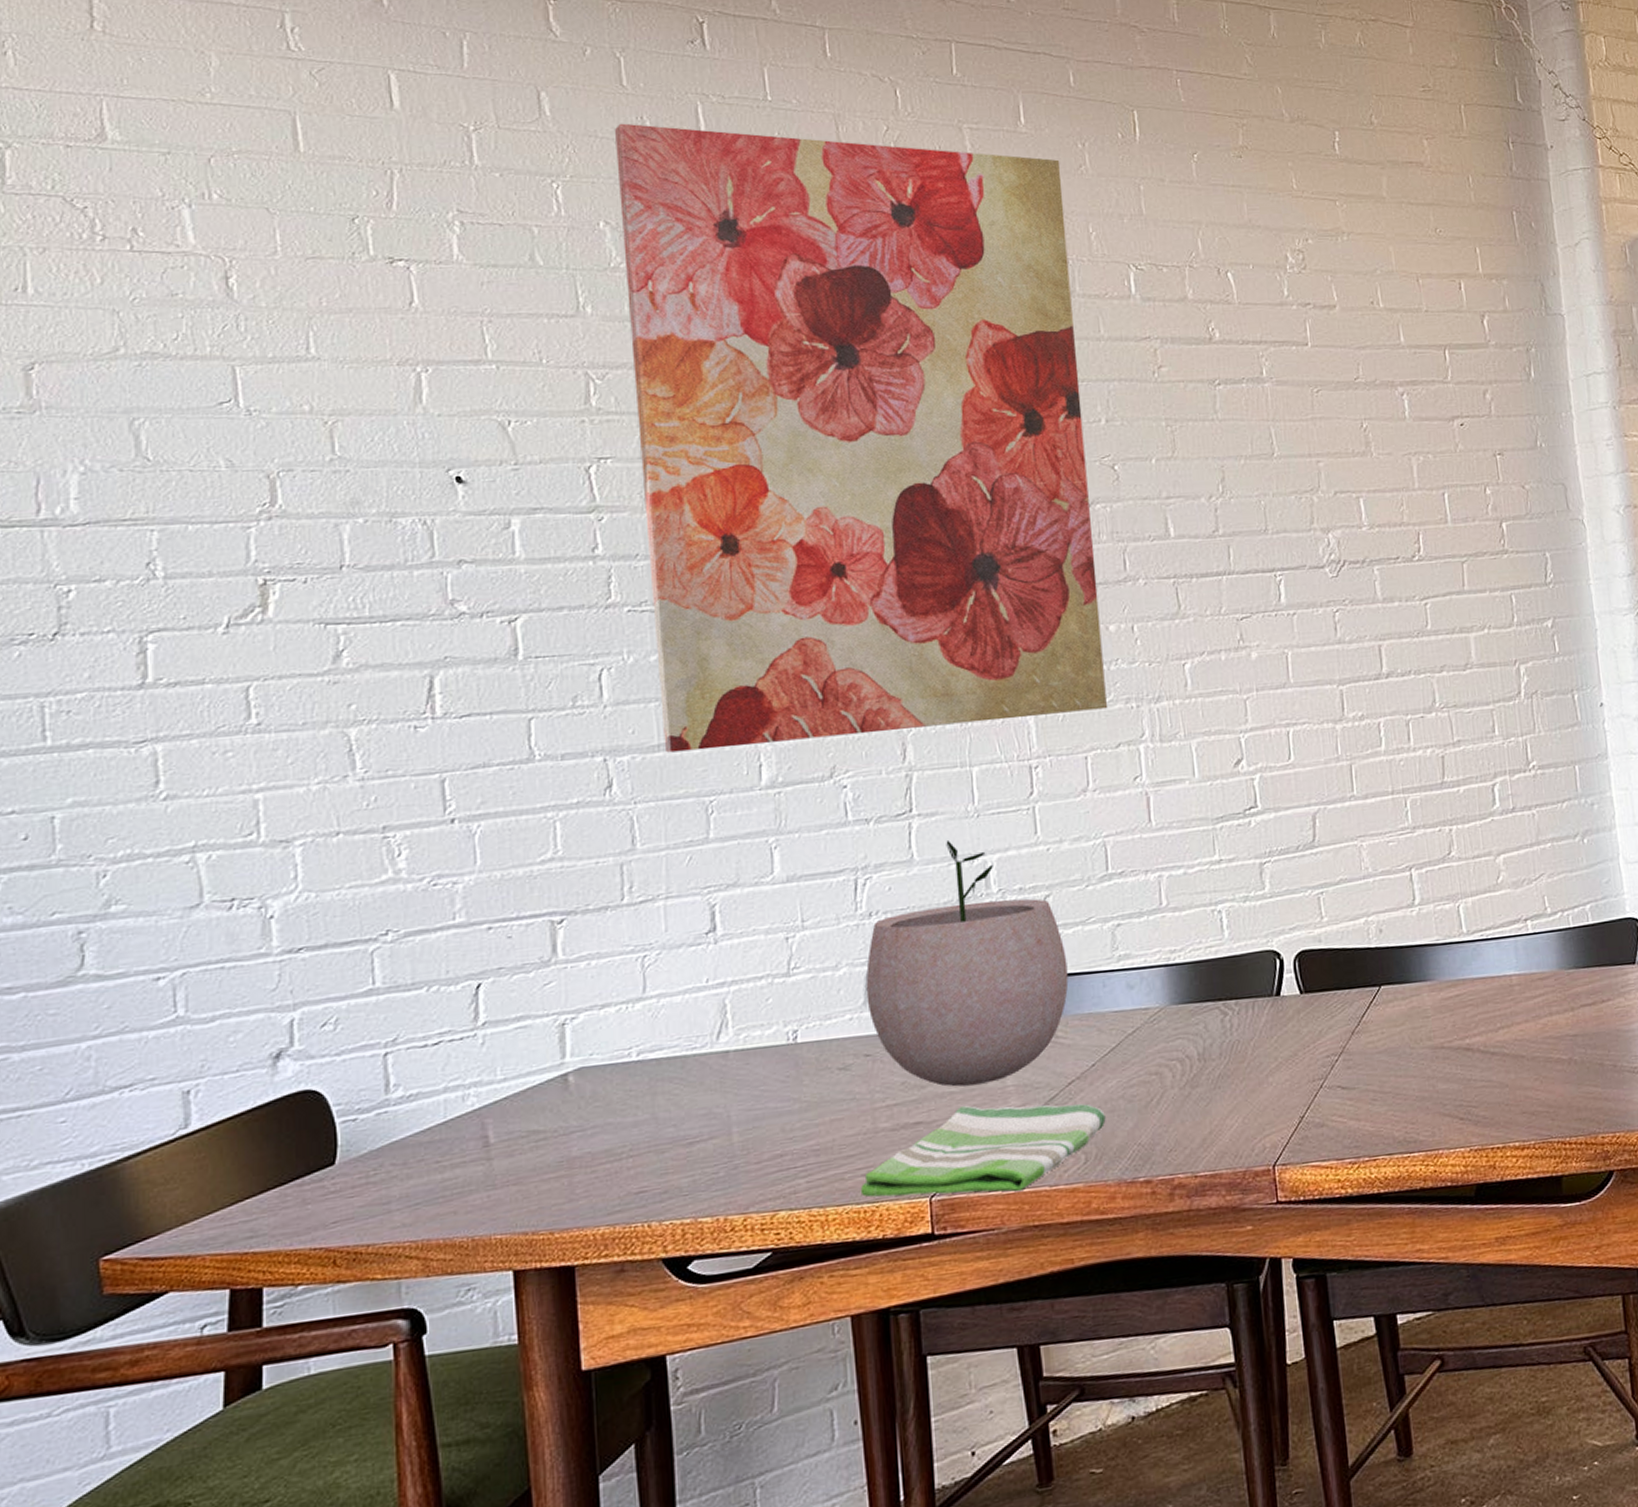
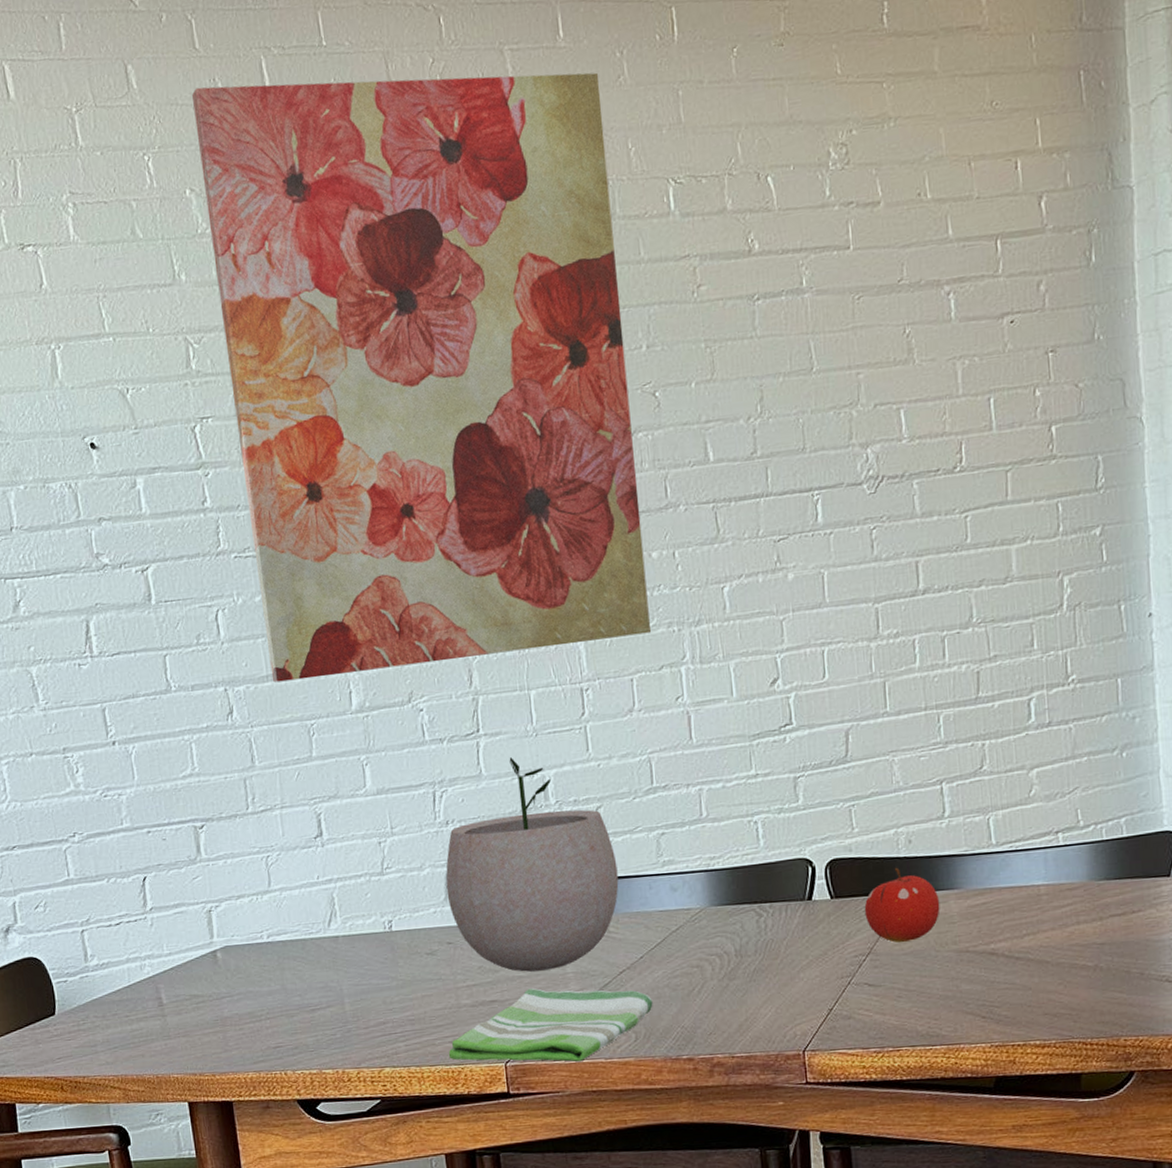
fruit: none [1335,958,1414,1041] -> present [864,867,940,943]

